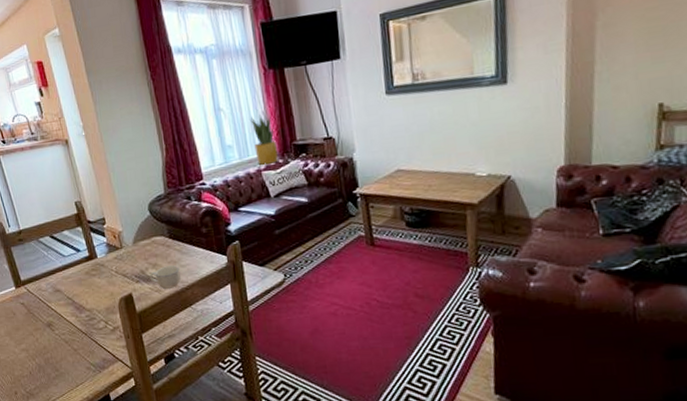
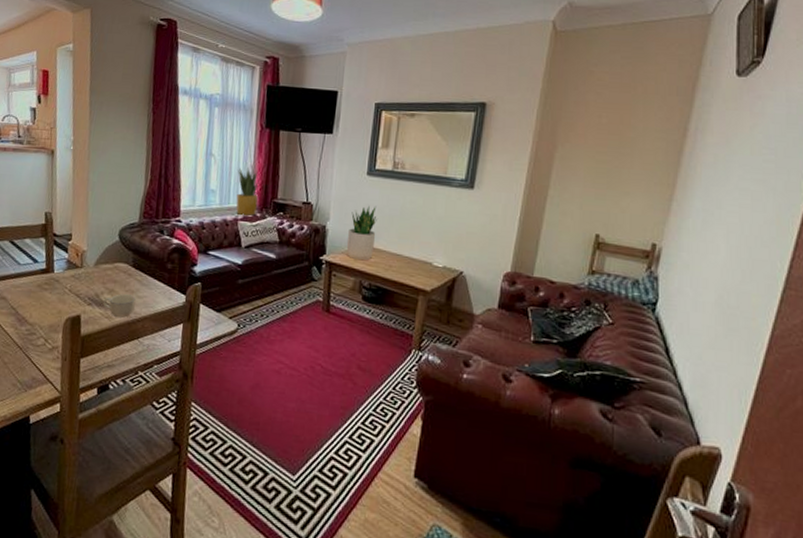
planter: none [377,125,409,187] -> present [346,205,377,261]

